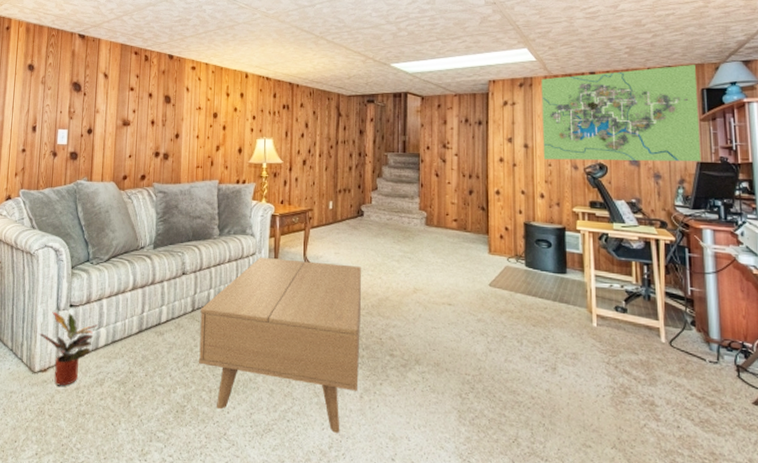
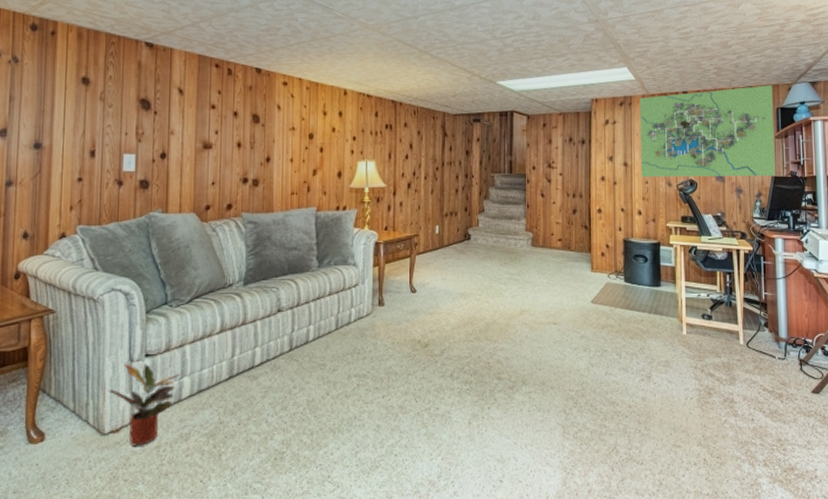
coffee table: present [198,257,361,433] -> none [297,287,468,462]

